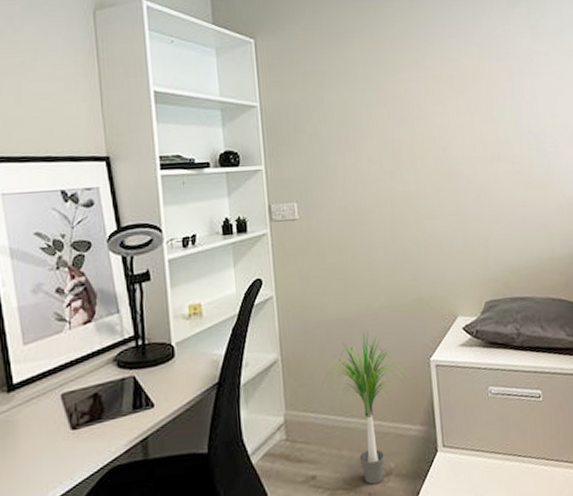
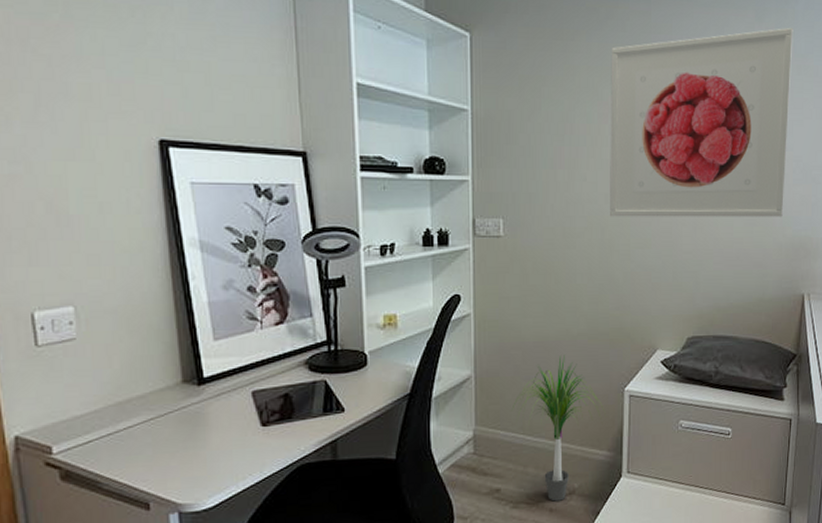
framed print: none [382,10,560,192] -> present [610,27,793,217]

